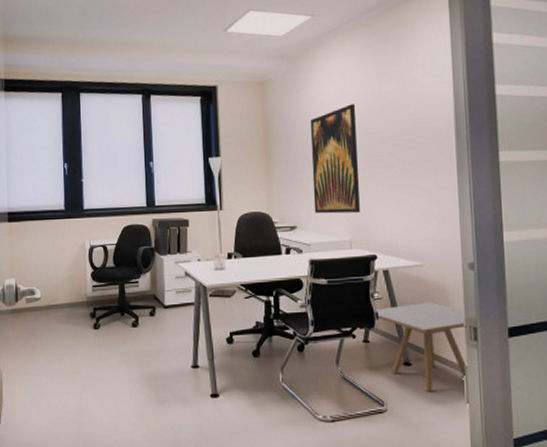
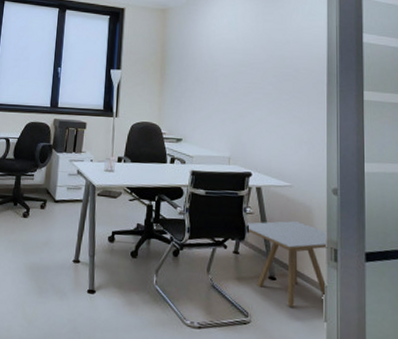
wall art: present [310,104,361,214] -> none [199,36,243,132]

